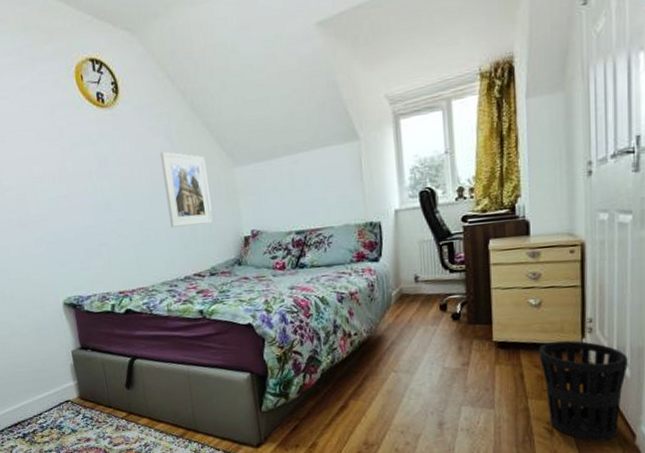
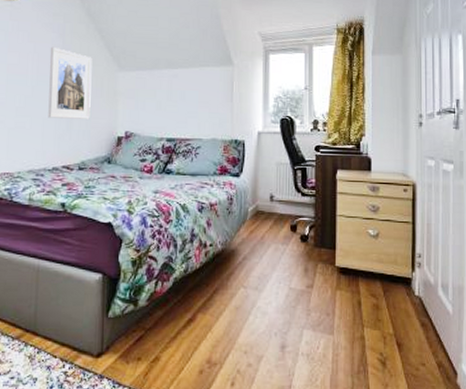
wastebasket: present [538,340,628,442] -> none [375,272,450,377]

